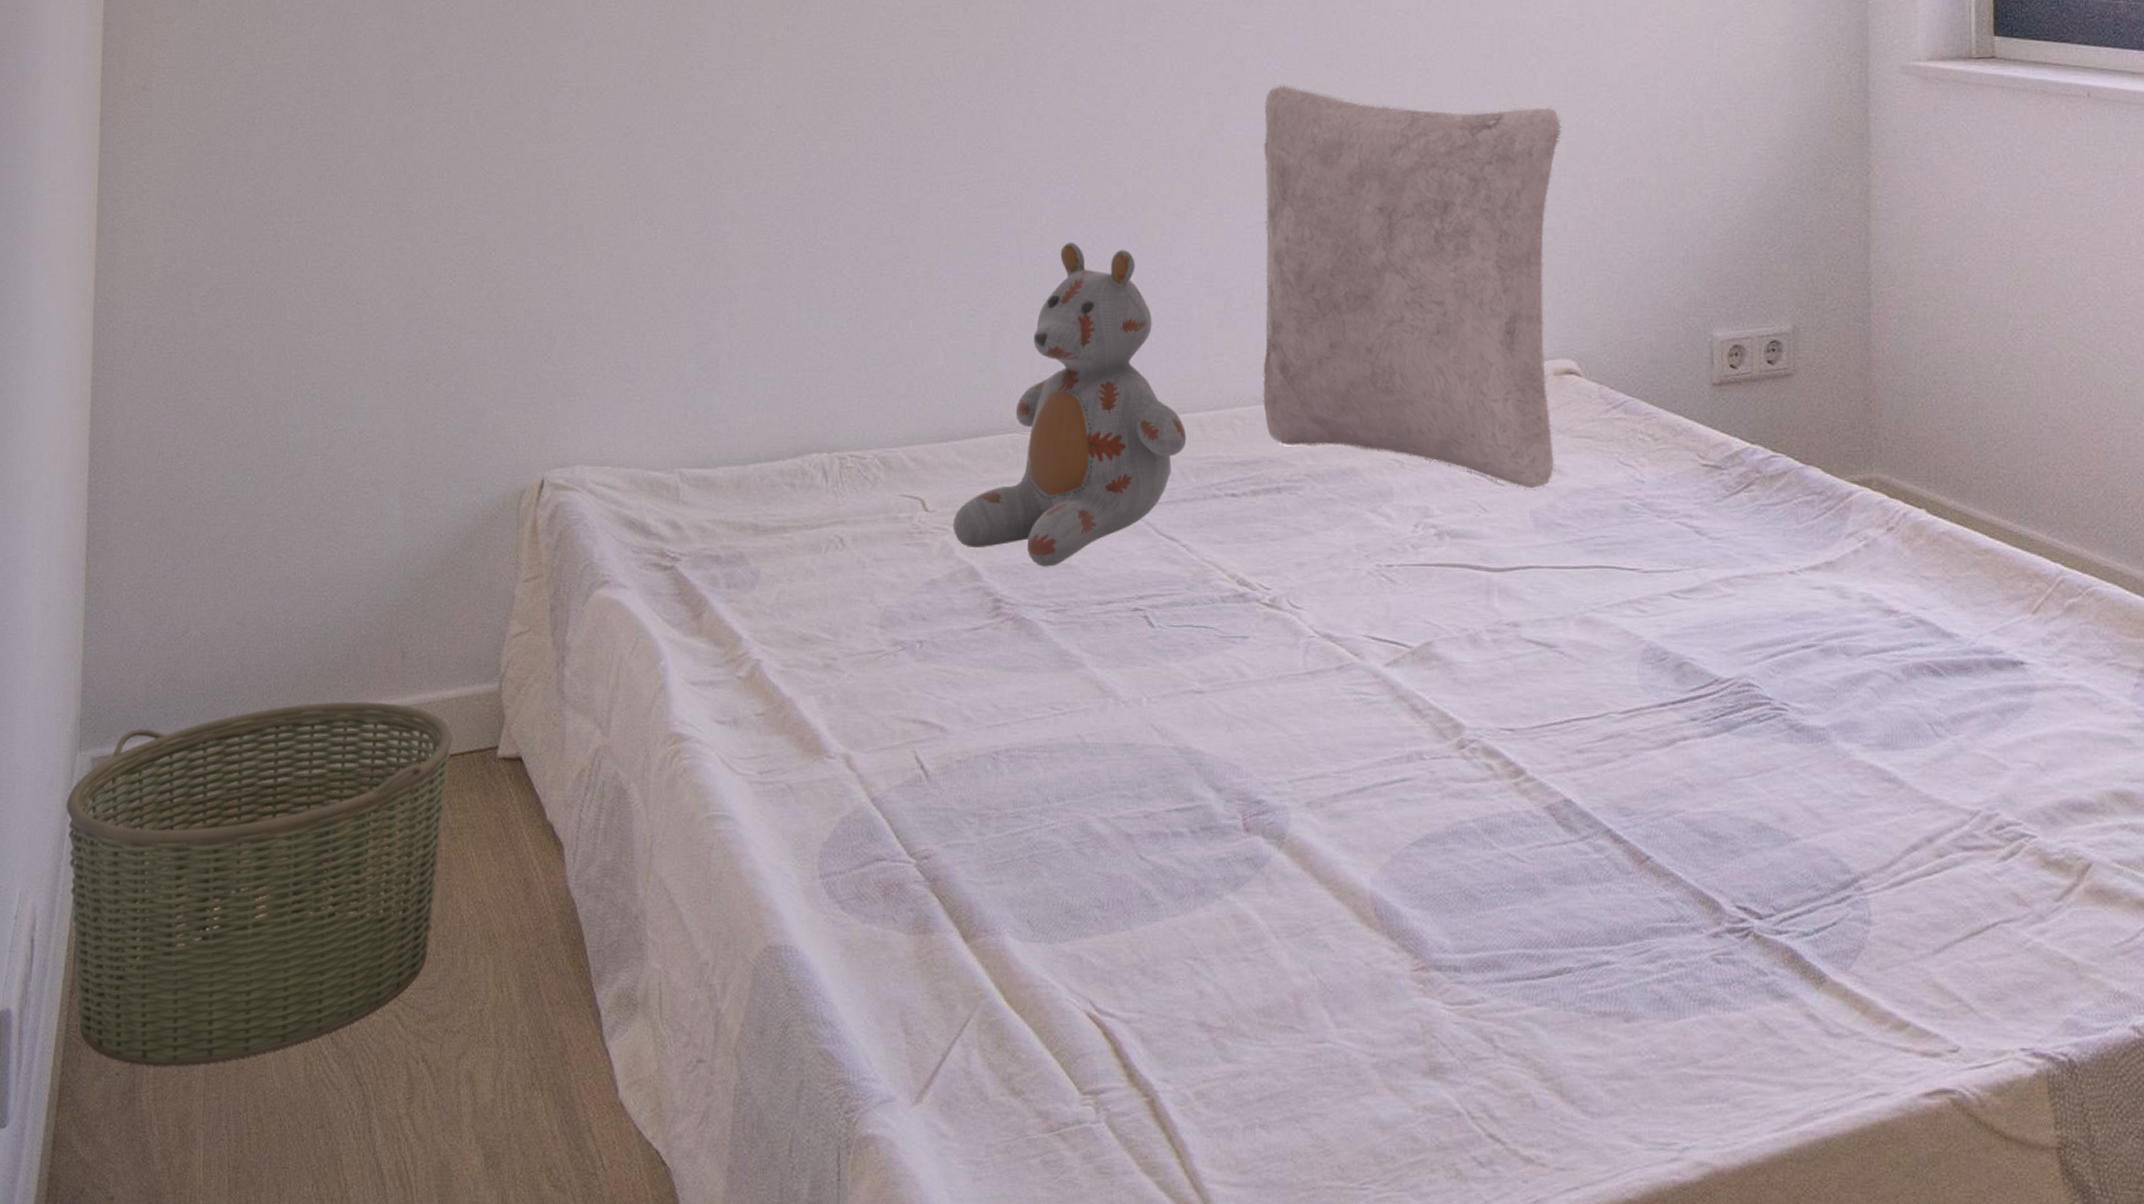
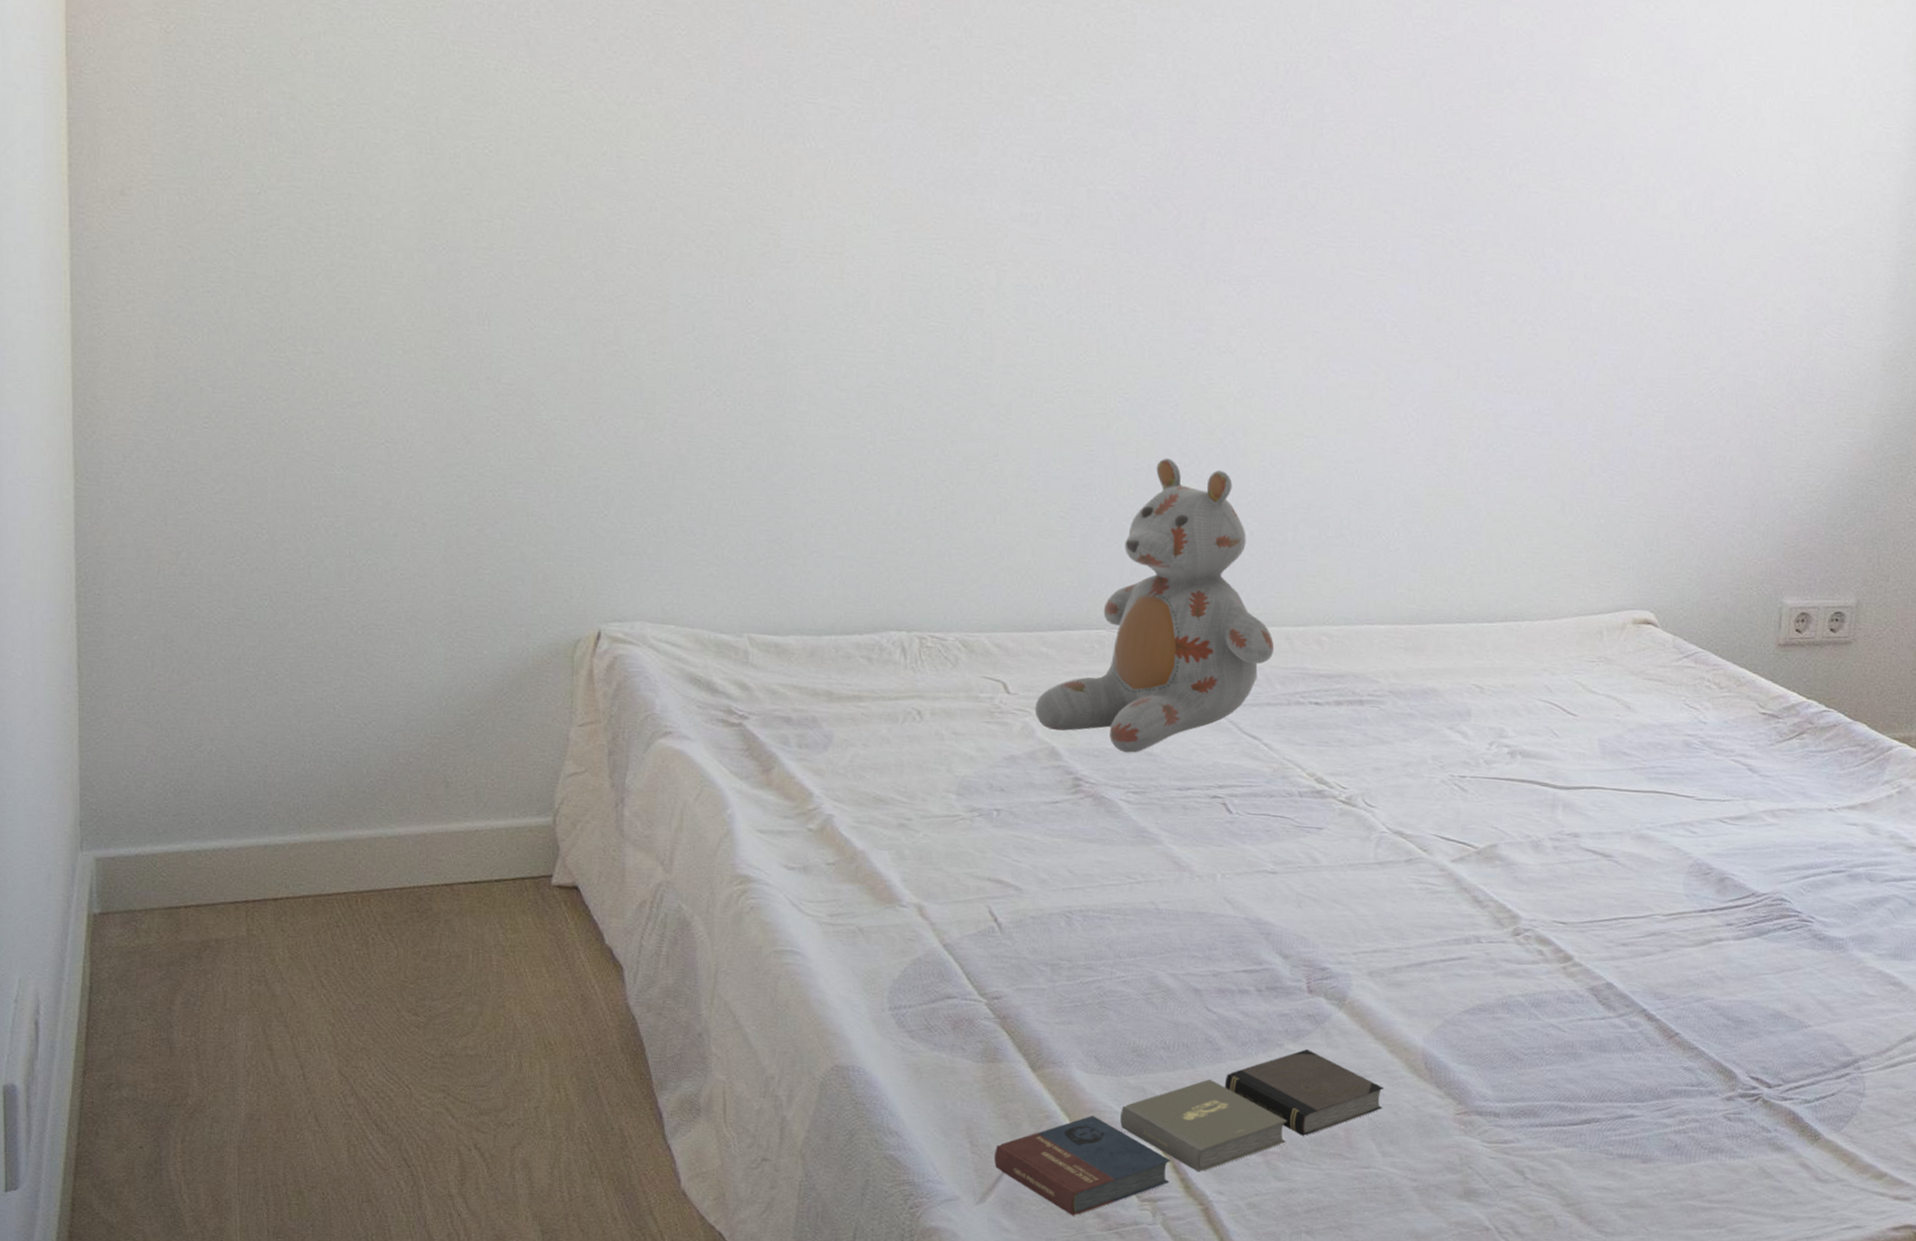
basket: present [66,701,453,1066] -> none [68,823,503,1143]
book set: none [930,899,1333,1116] -> present [994,1048,1385,1216]
pillow: present [1263,83,1562,490] -> none [1352,331,1662,722]

